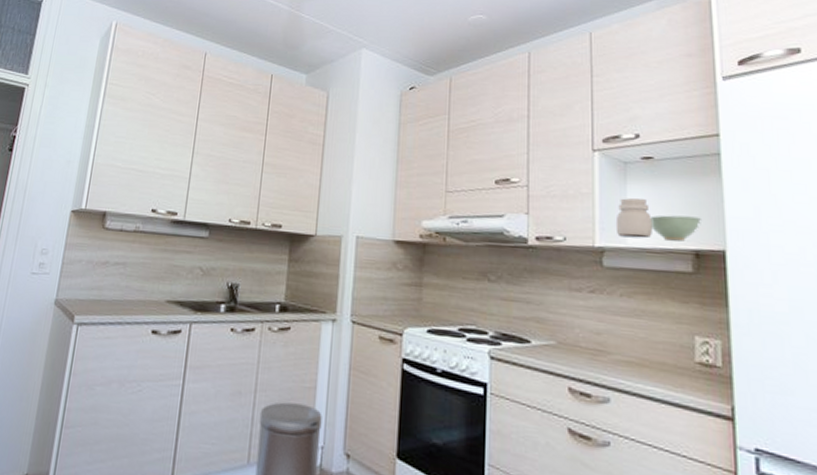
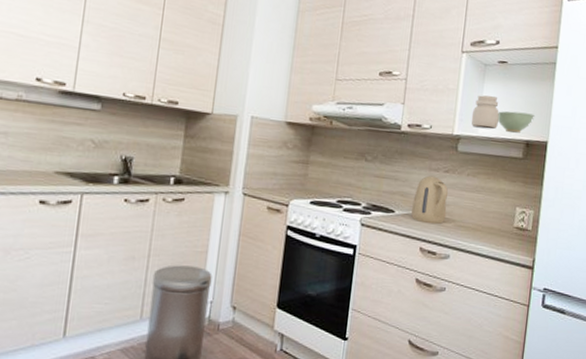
kettle: none [553,297,599,358] -> present [411,175,448,225]

